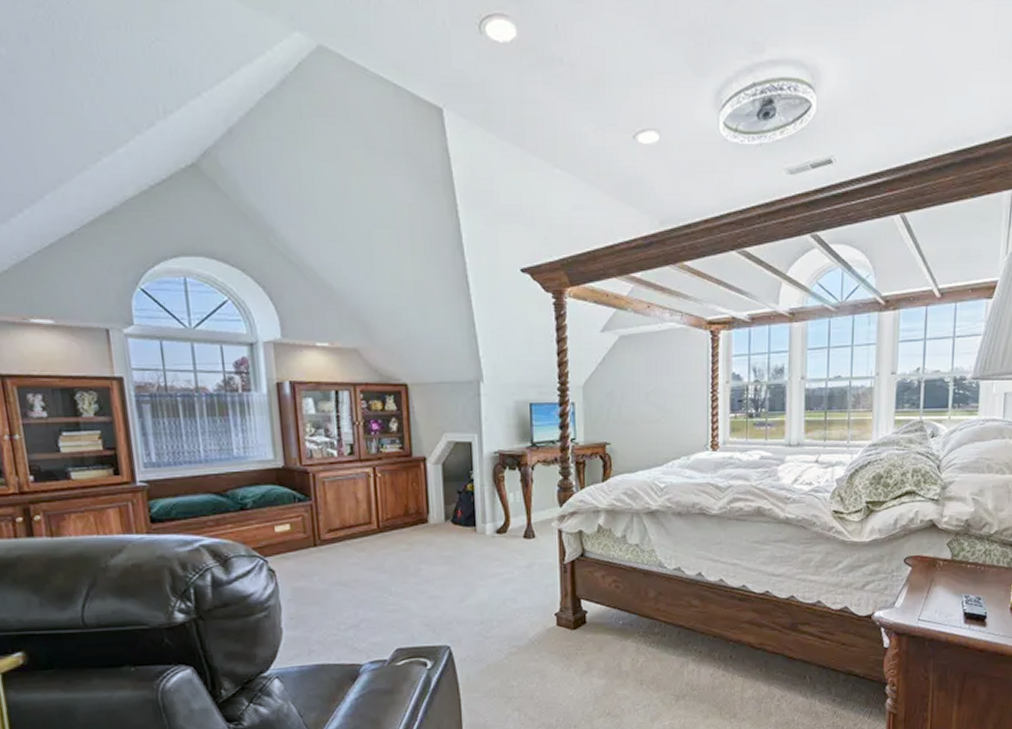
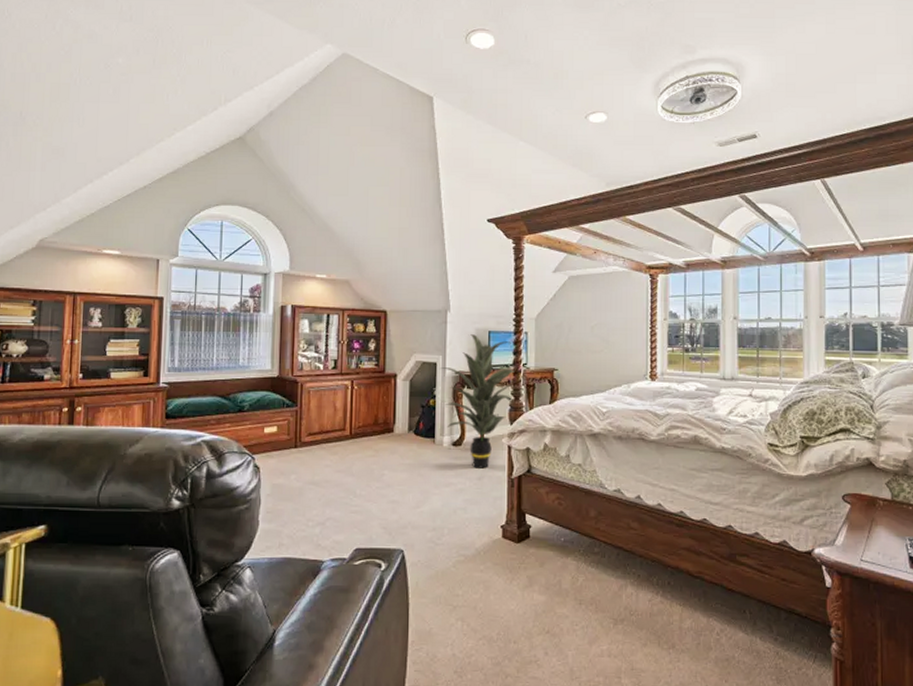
indoor plant: none [476,408,563,556] -> present [440,334,515,469]

